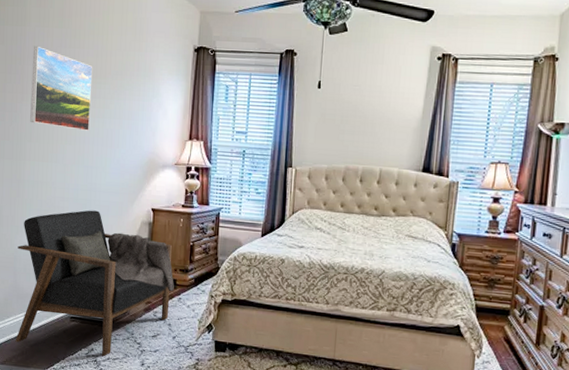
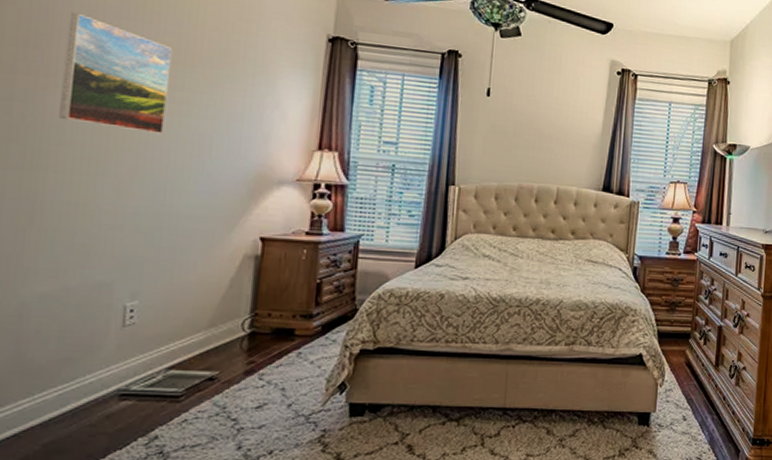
armchair: present [15,210,174,357] -> none [13,241,292,445]

